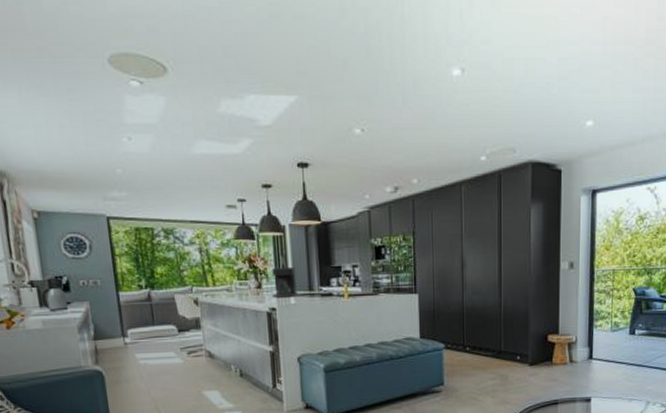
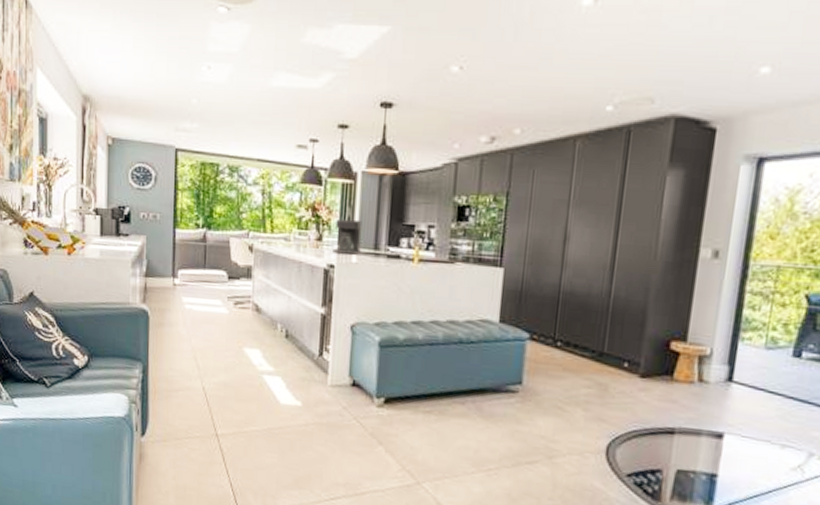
kettle: present [41,287,68,311] -> none [103,217,126,243]

